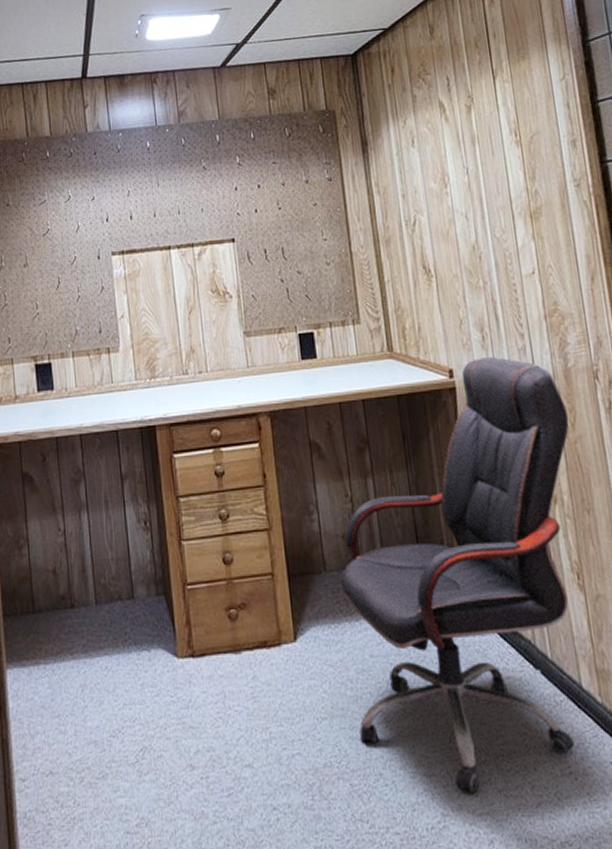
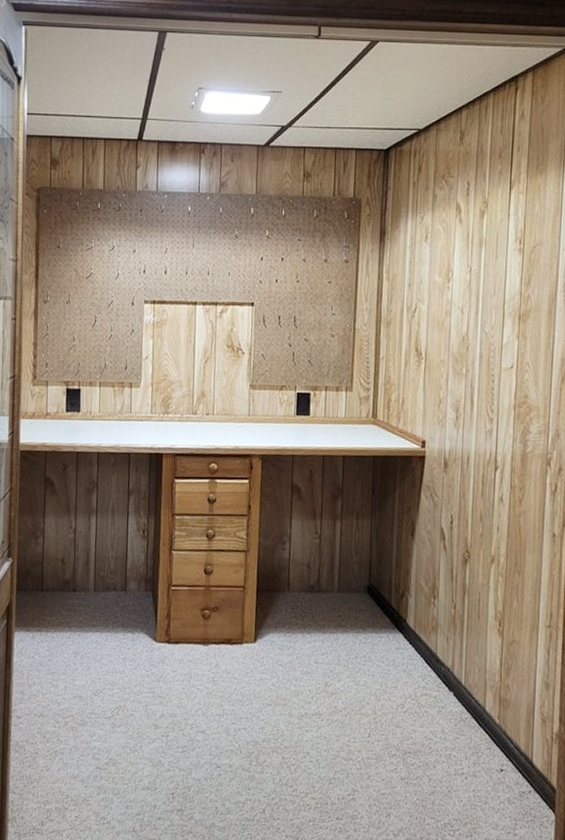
office chair: present [340,357,575,792] -> none [296,434,518,777]

